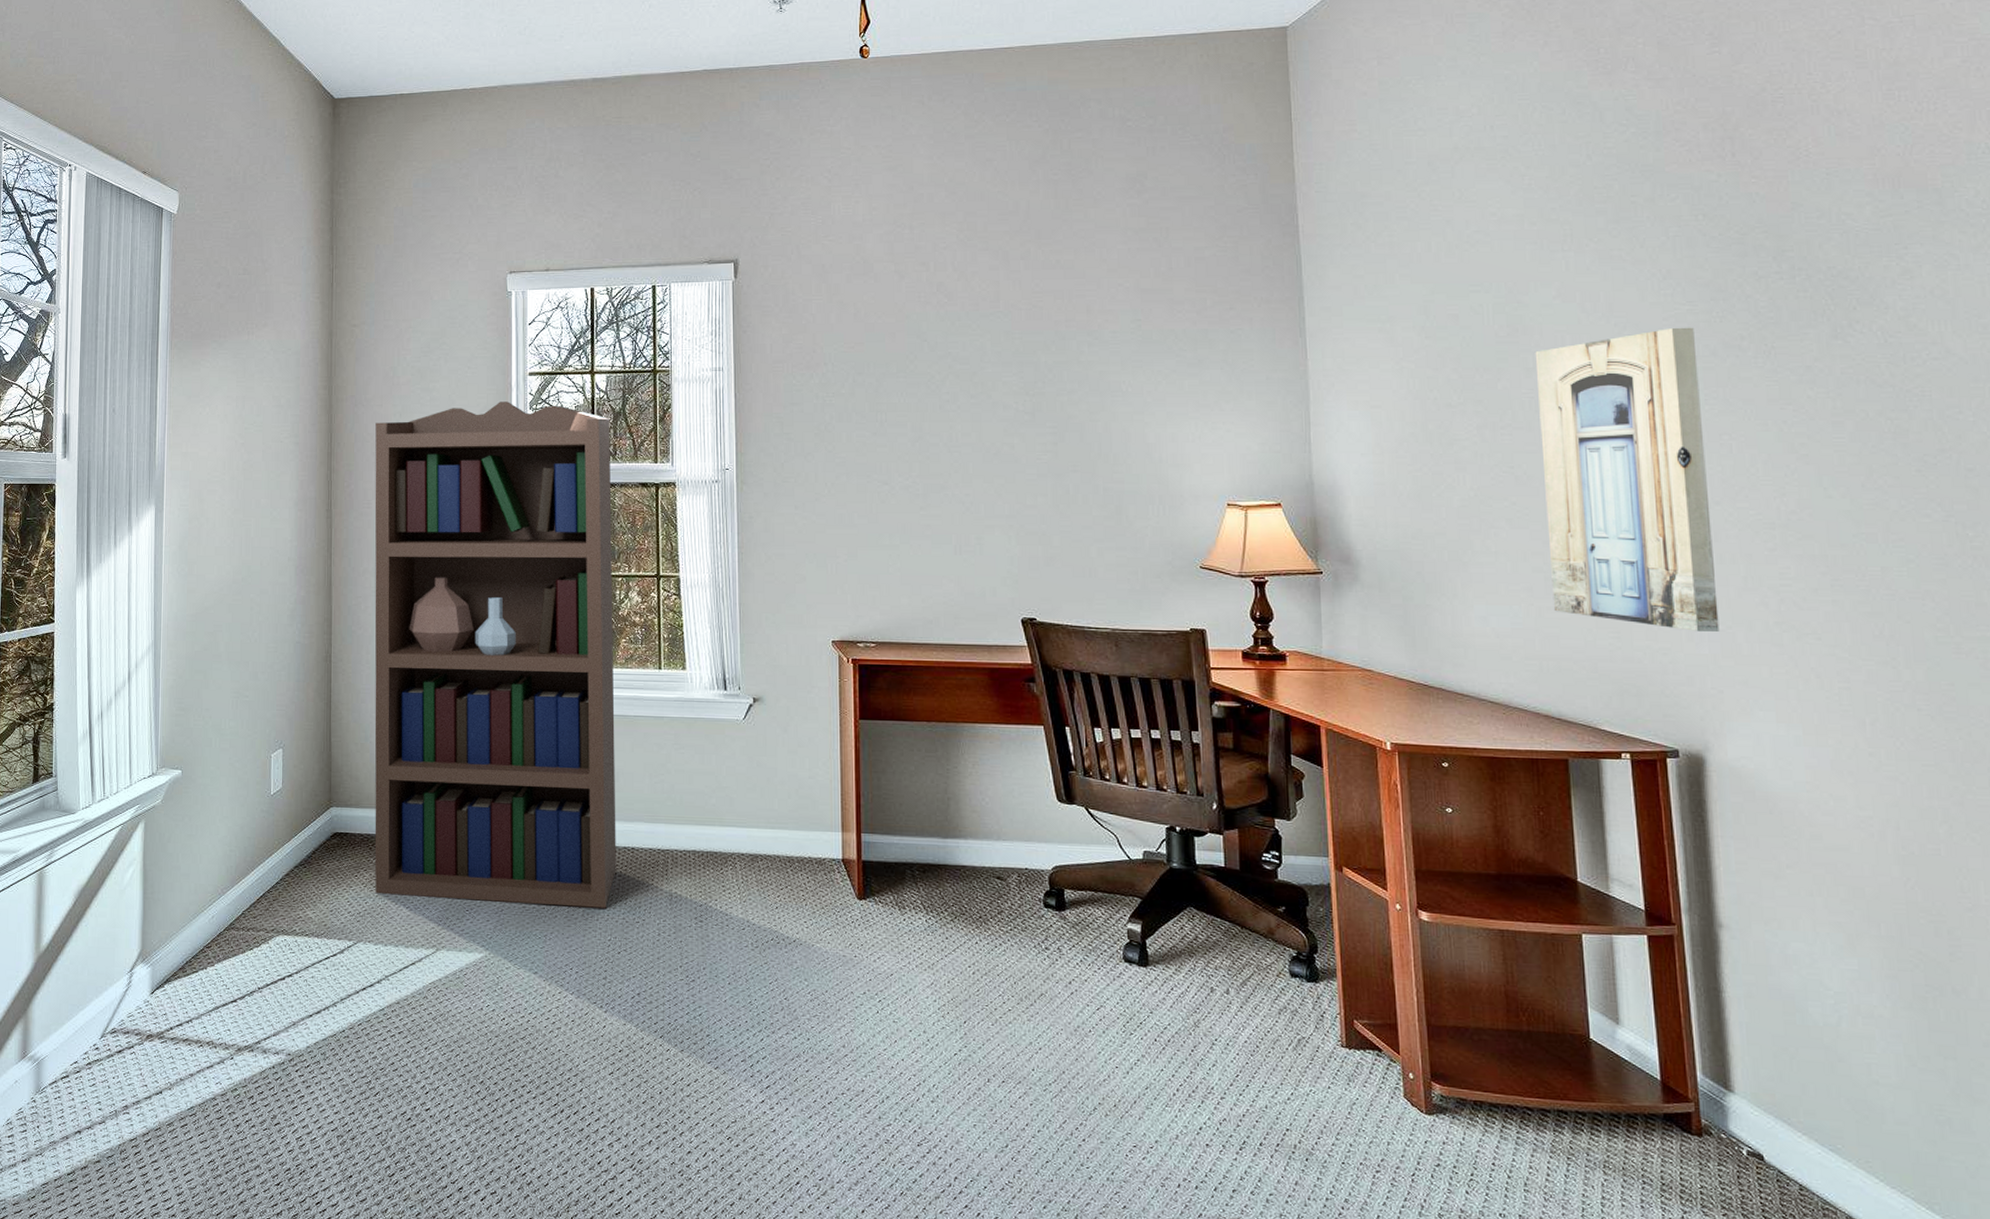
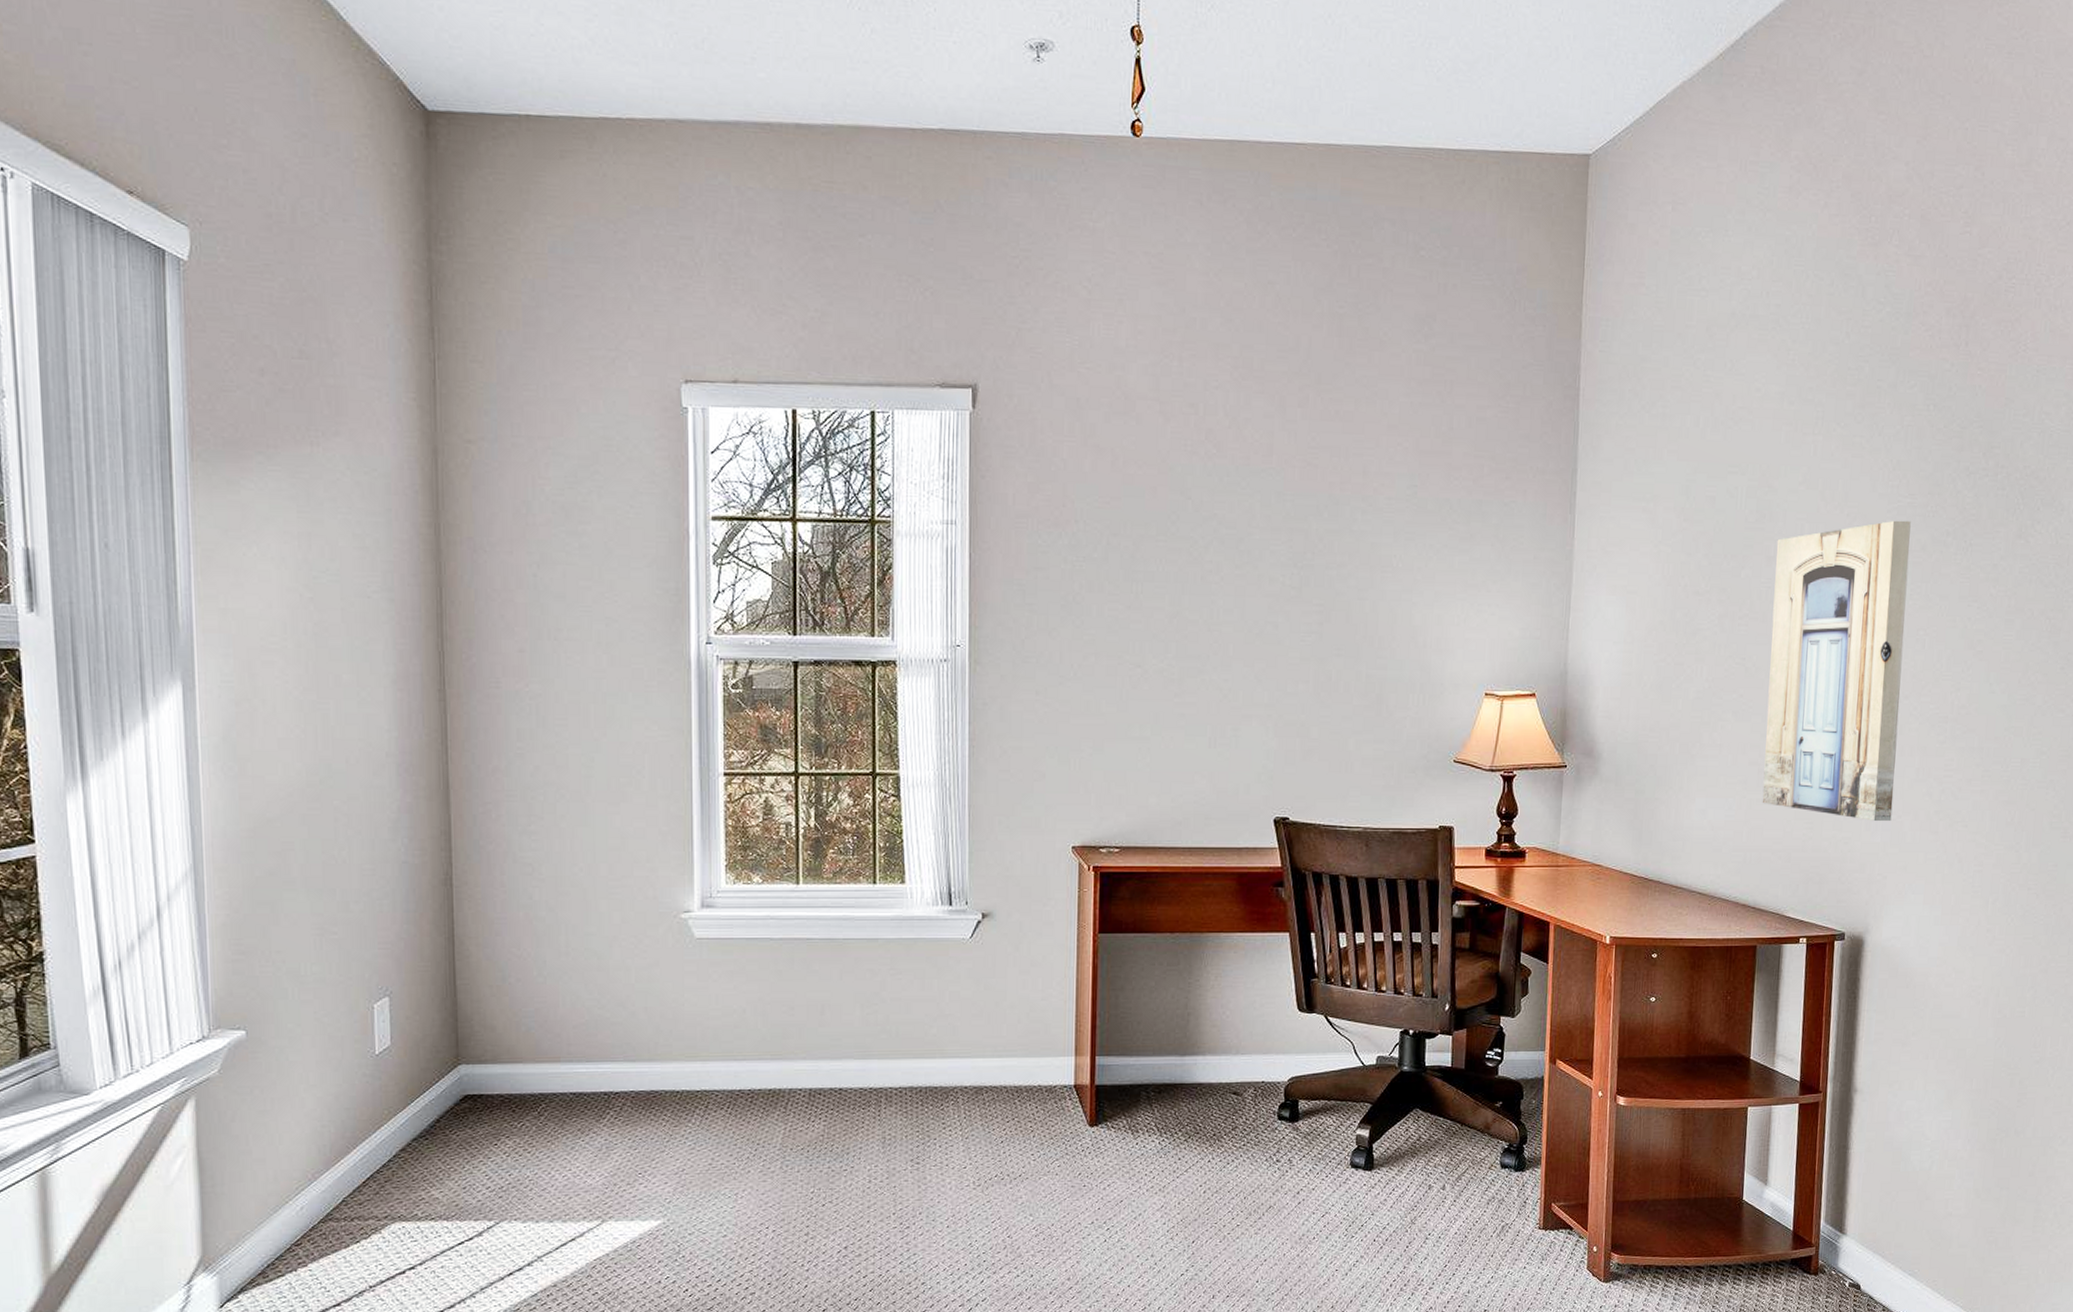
bookcase: present [374,402,616,908] -> none [504,553,821,1164]

